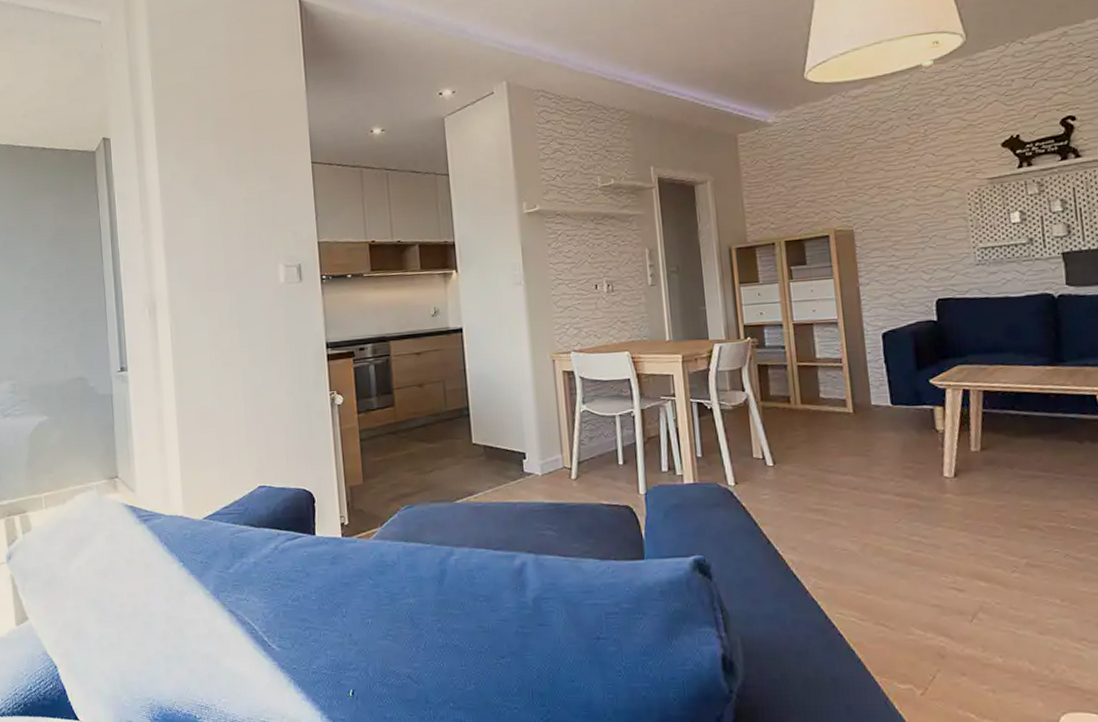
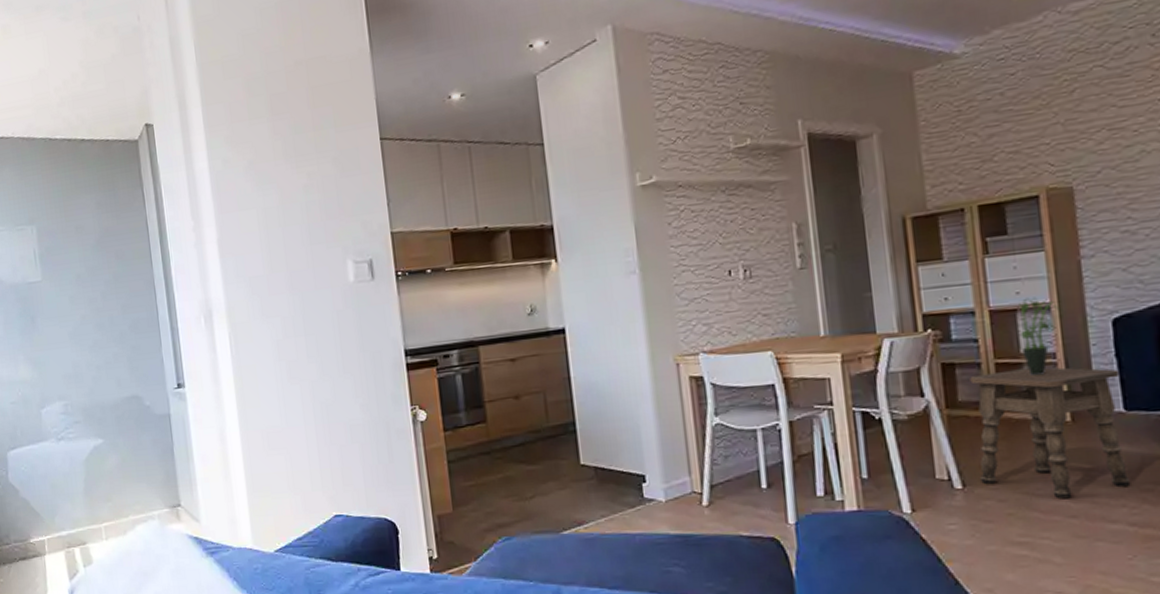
side table: none [779,369,896,475] -> present [969,367,1131,499]
potted plant: none [815,314,845,377] -> present [1019,297,1060,377]

